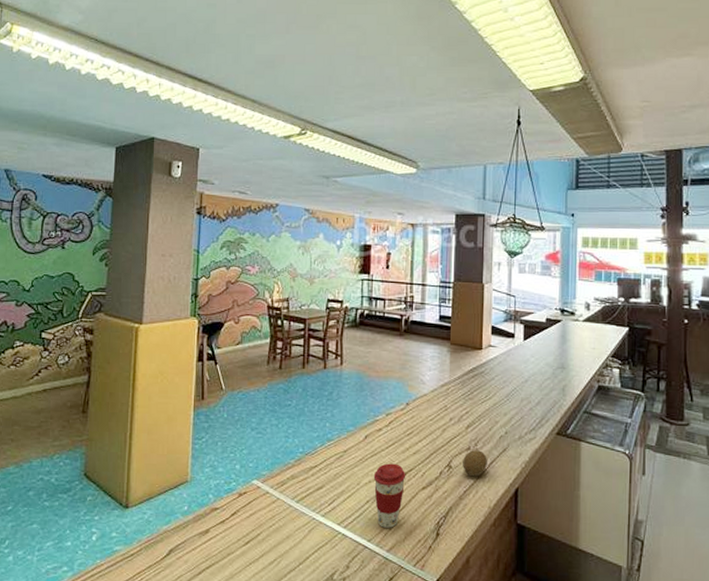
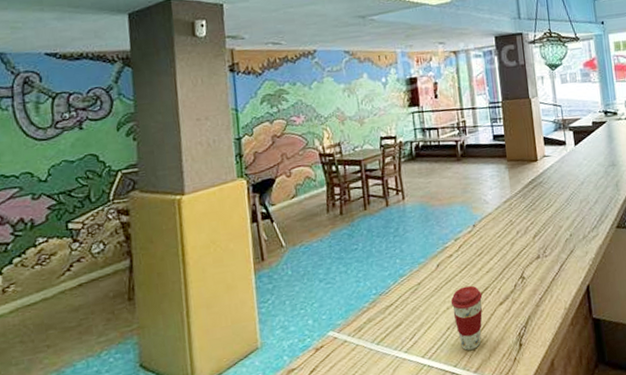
fruit: present [463,450,487,476] -> none [534,256,558,282]

